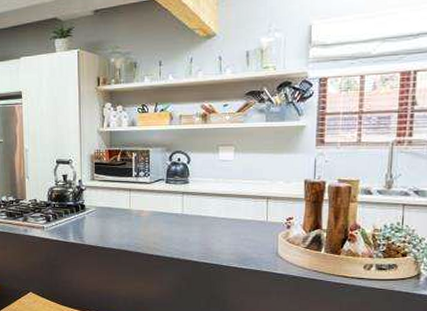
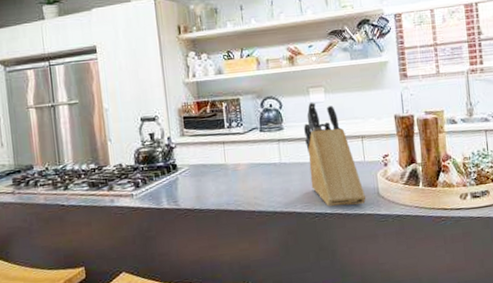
knife block: none [209,159,264,262] -> present [304,101,367,207]

